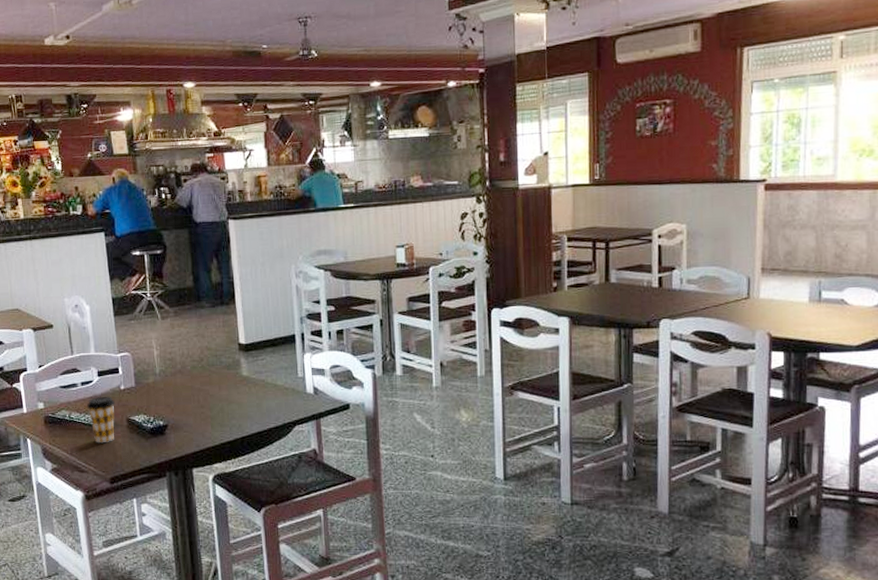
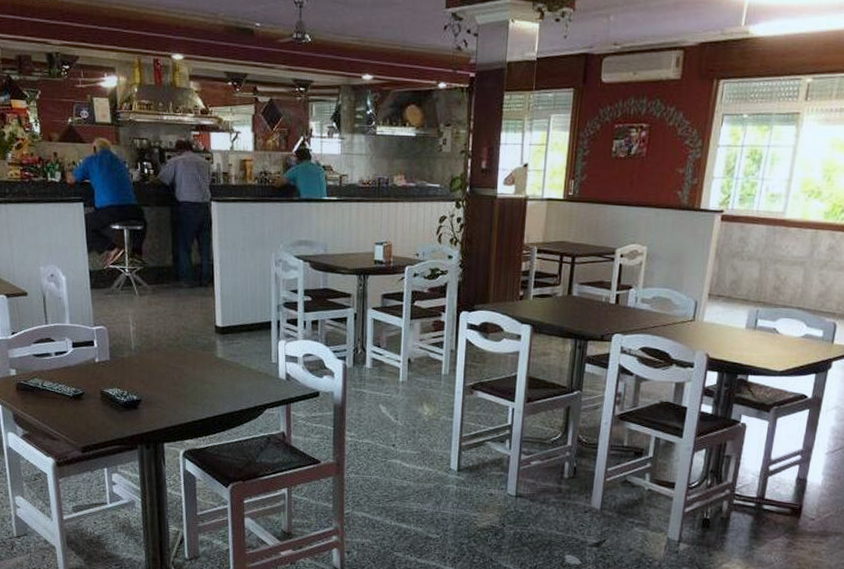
coffee cup: present [86,396,115,443] -> none [60,367,89,414]

